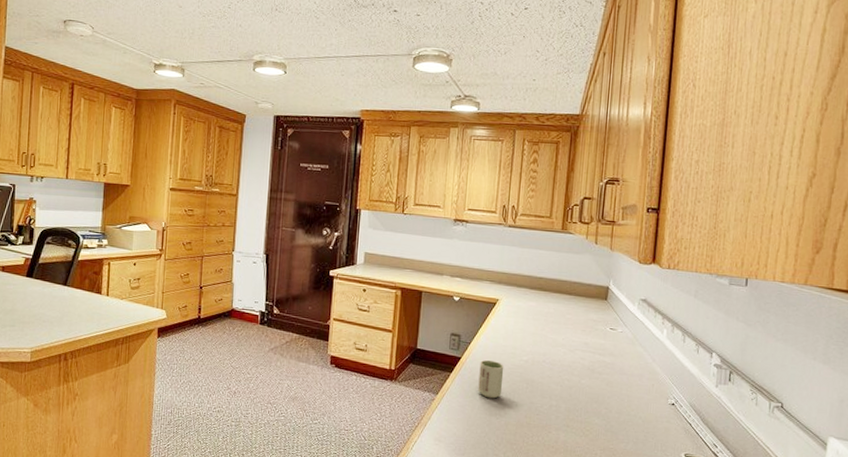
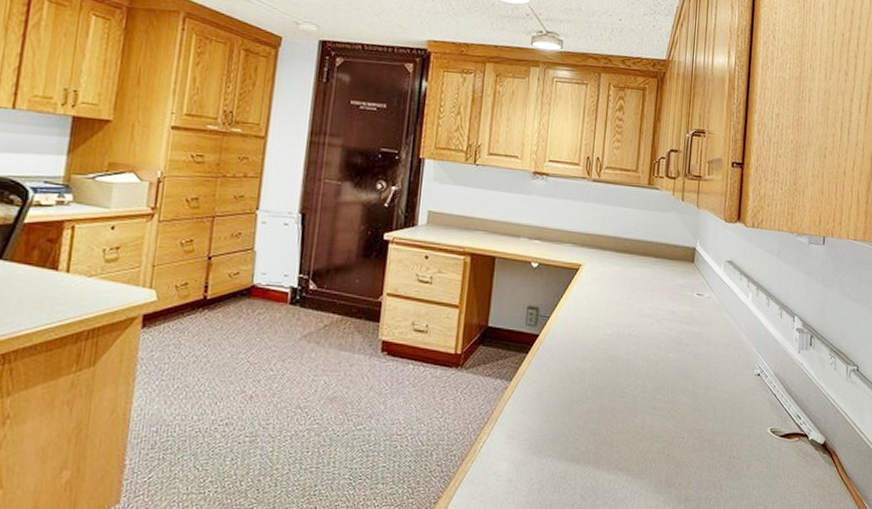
cup: present [478,359,504,399] -> none [557,335,587,382]

